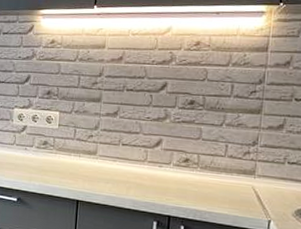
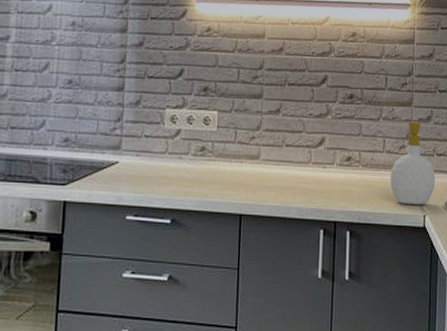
soap bottle: none [231,129,286,211] -> present [390,122,436,206]

